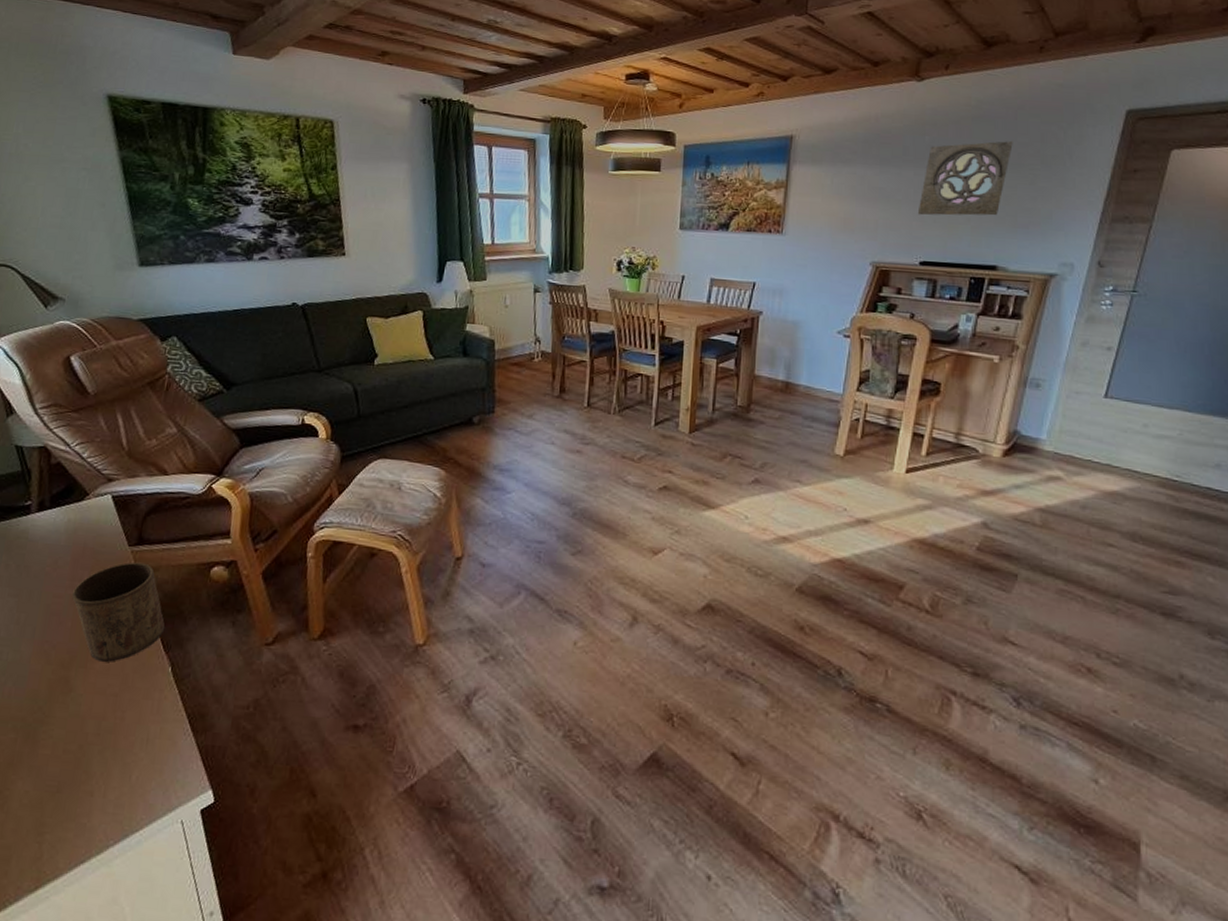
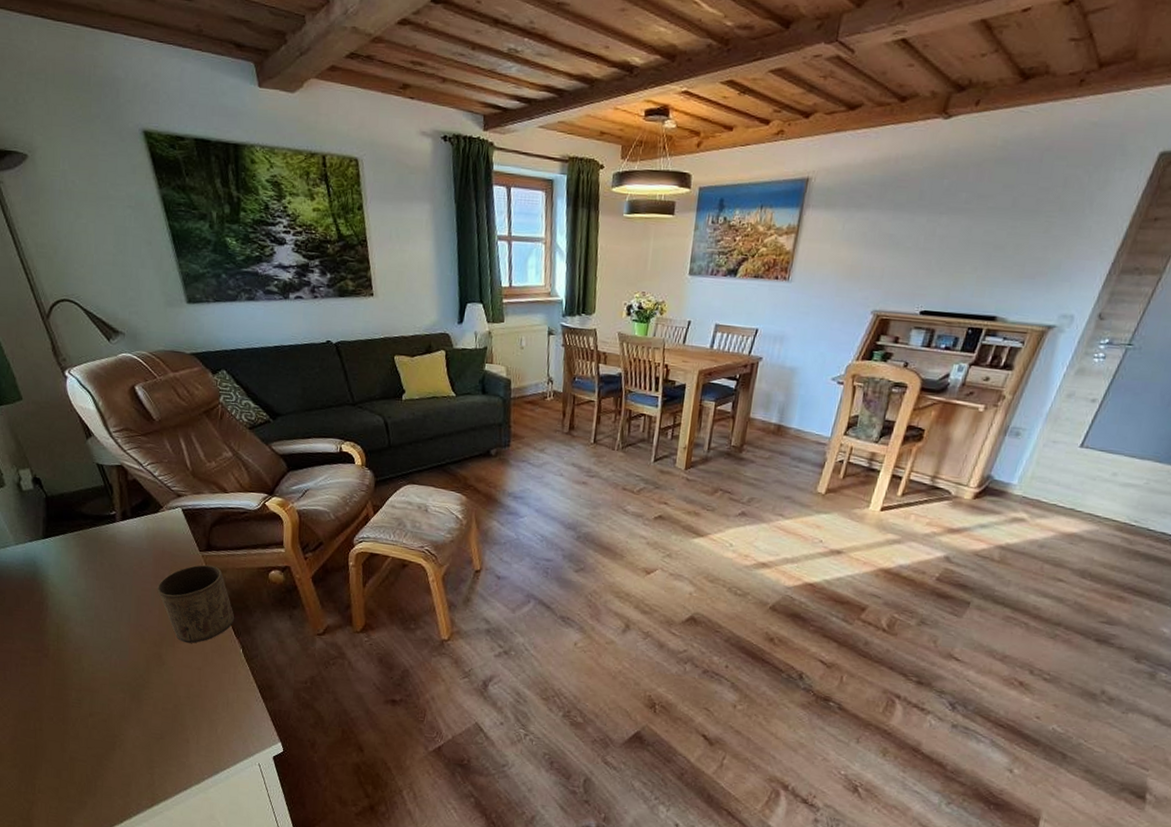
wall ornament: present [917,141,1013,216] -> none [925,185,1034,265]

